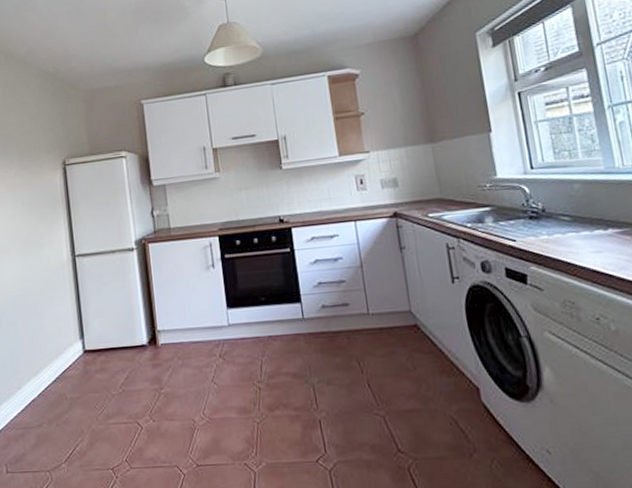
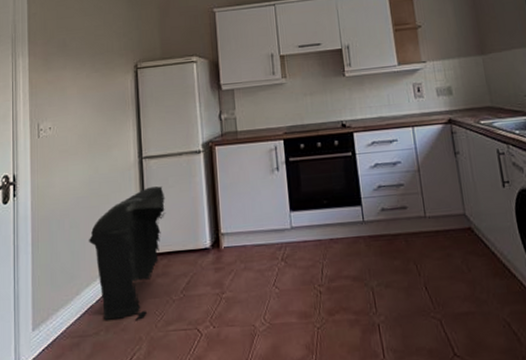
trash can: none [26,284,102,414] -> present [88,186,166,320]

